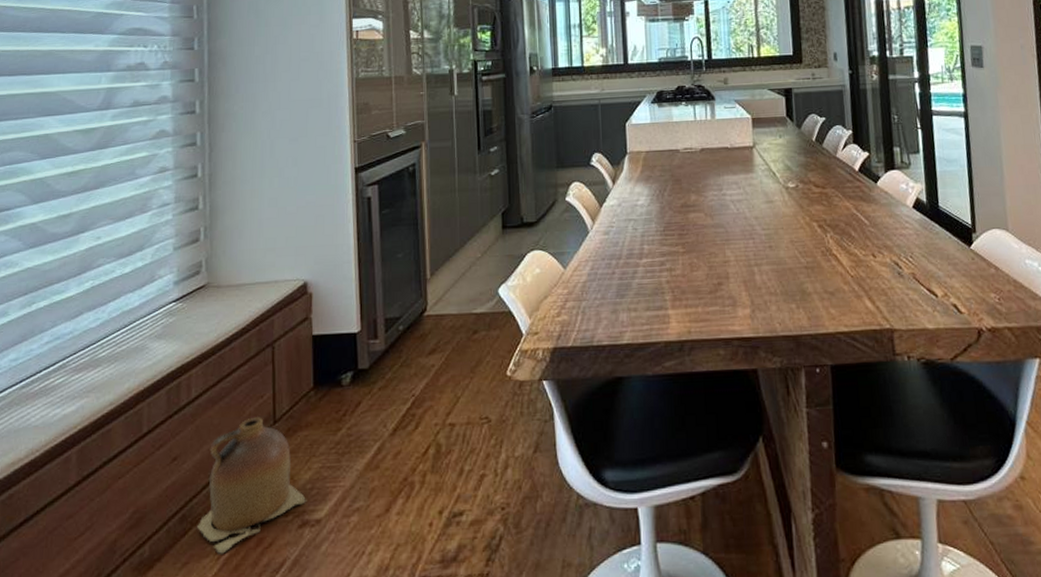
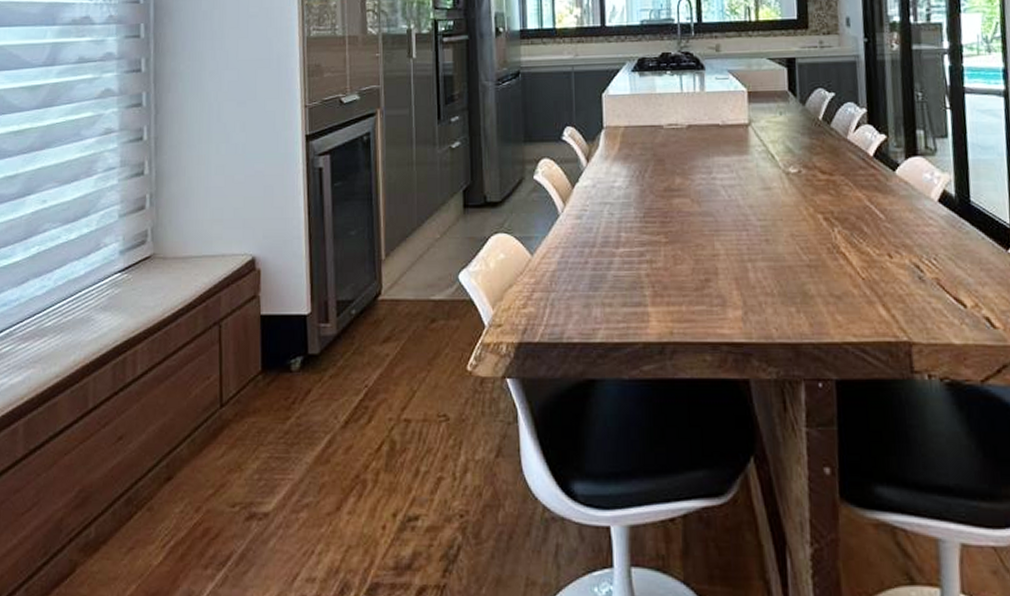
ceramic jug: present [197,417,307,554] -> none [143,399,255,542]

